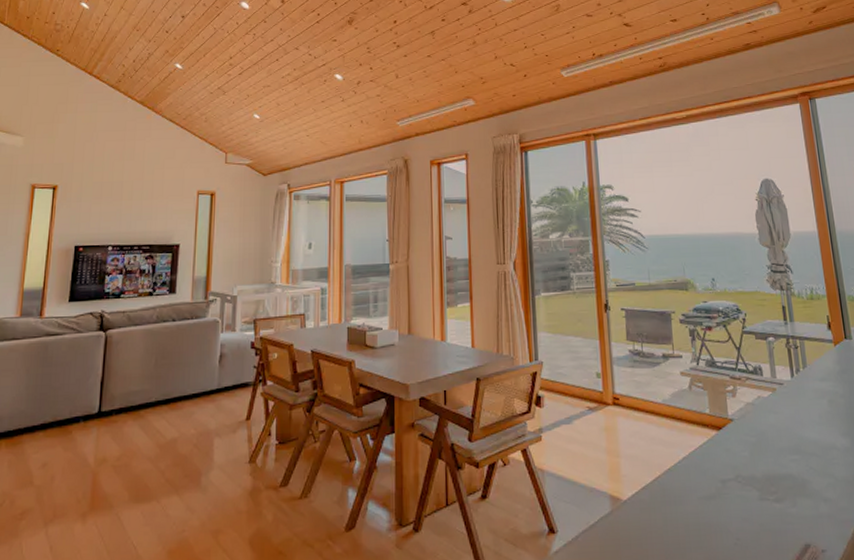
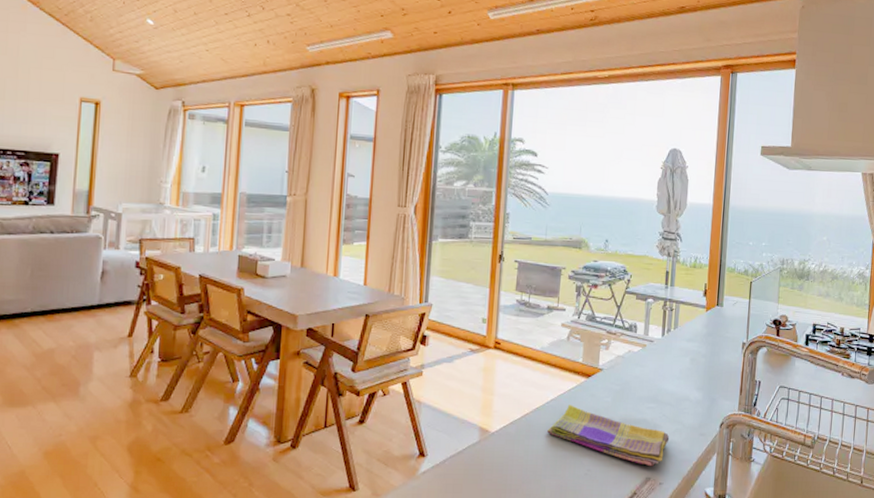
dish towel: none [683,462,823,531] -> present [546,405,670,467]

